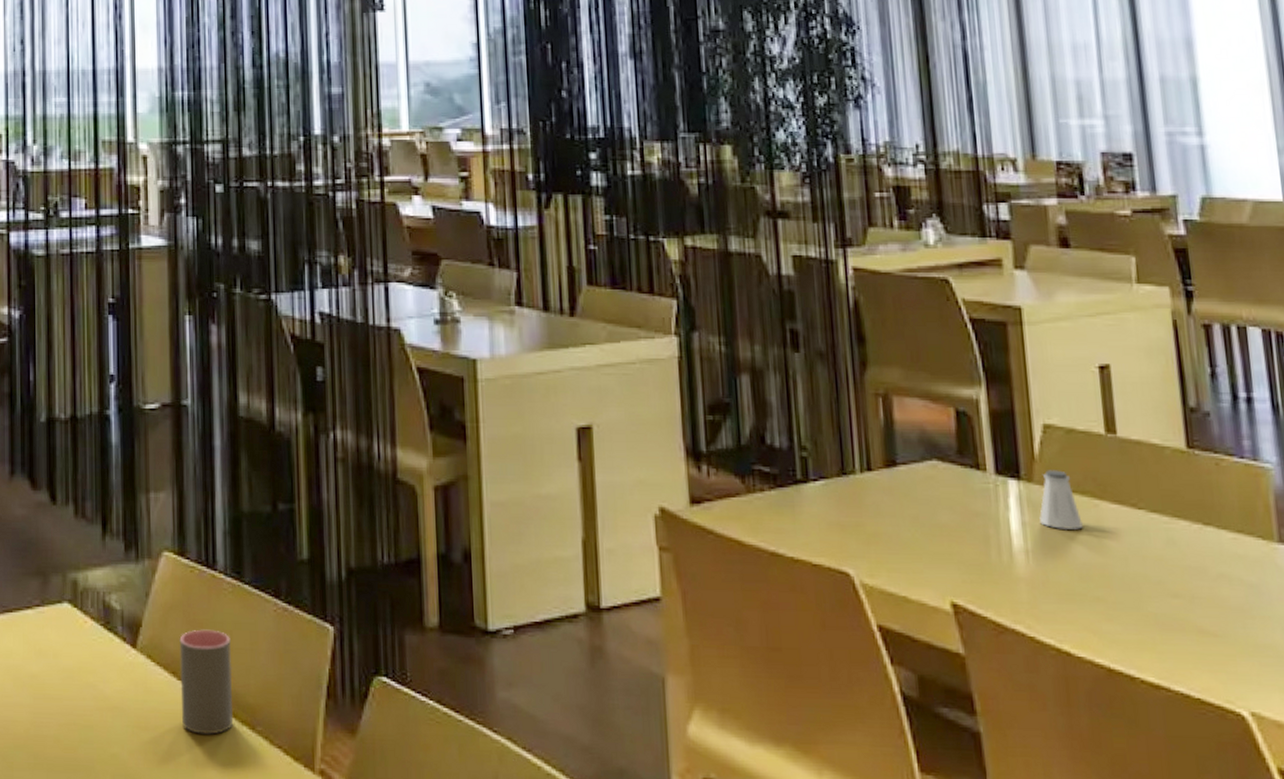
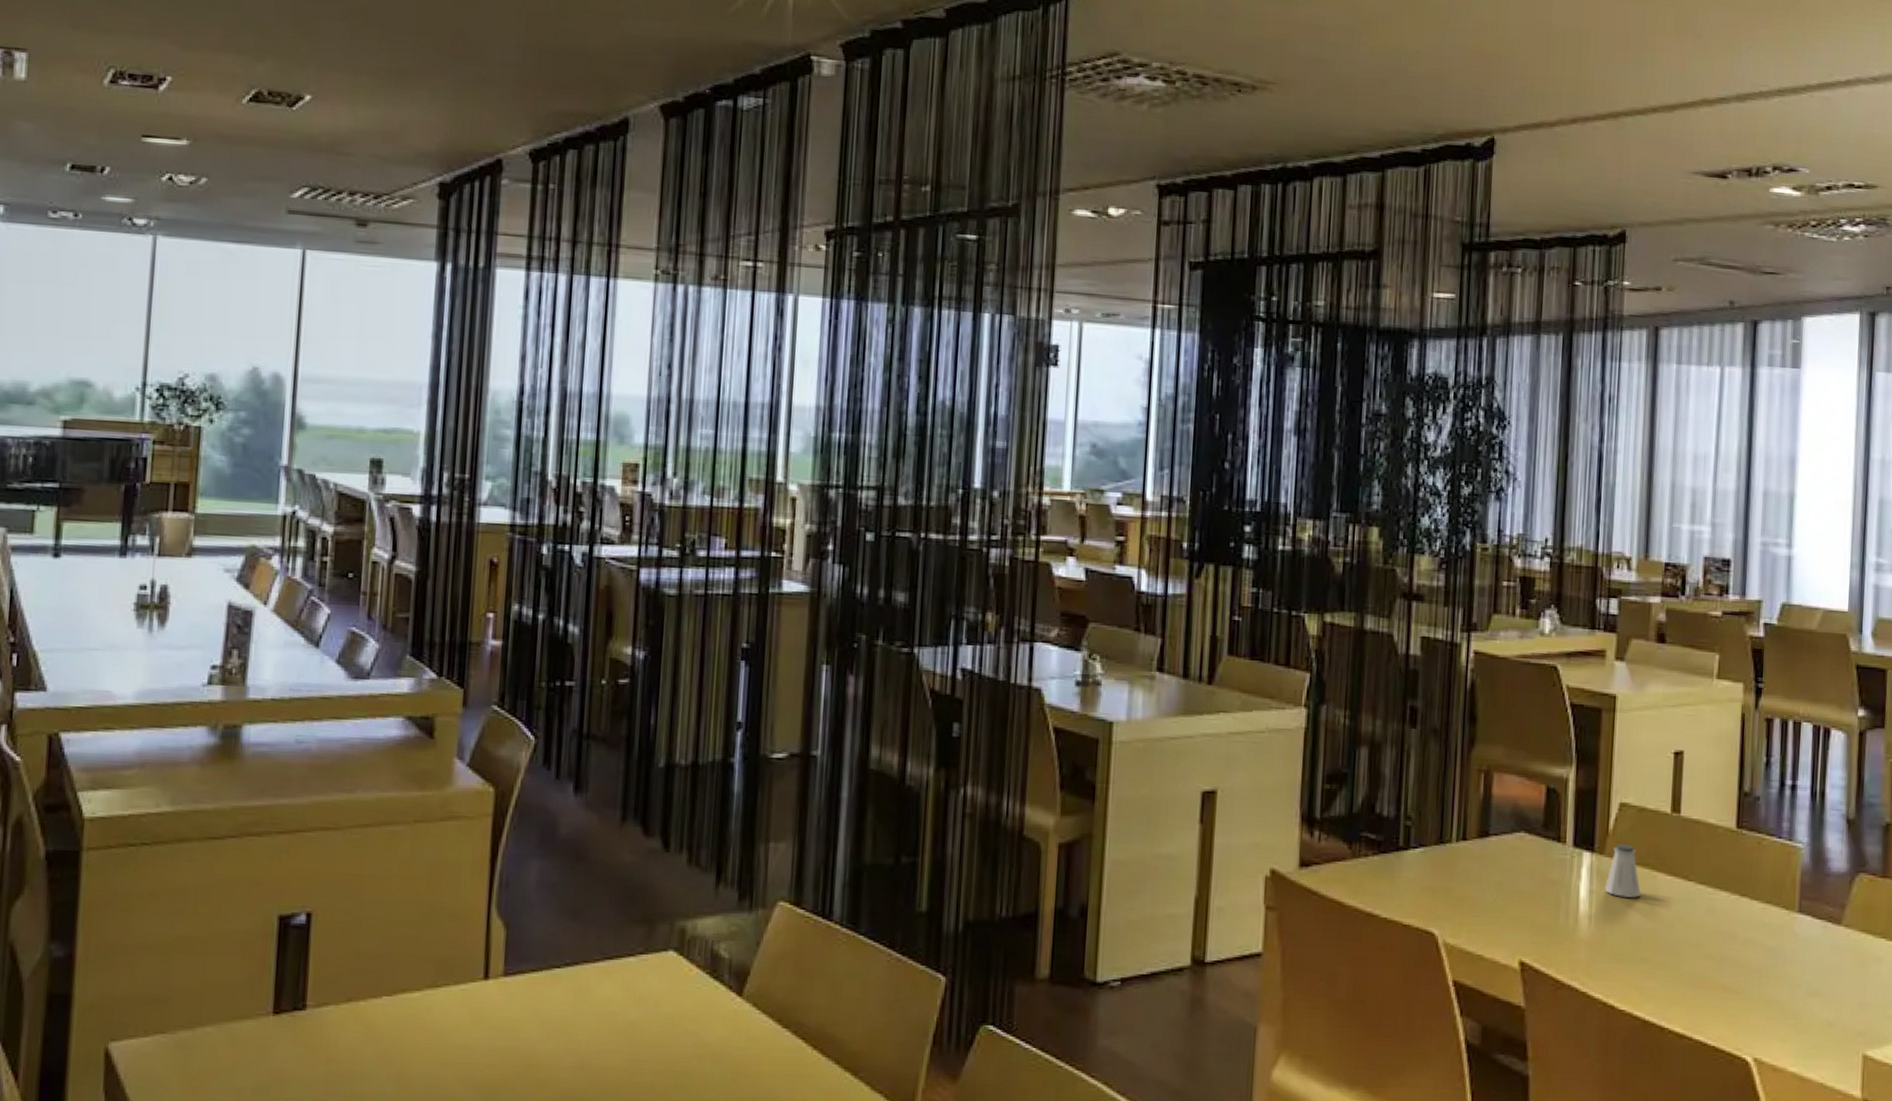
cup: present [179,629,233,735] -> none [784,978,840,1081]

